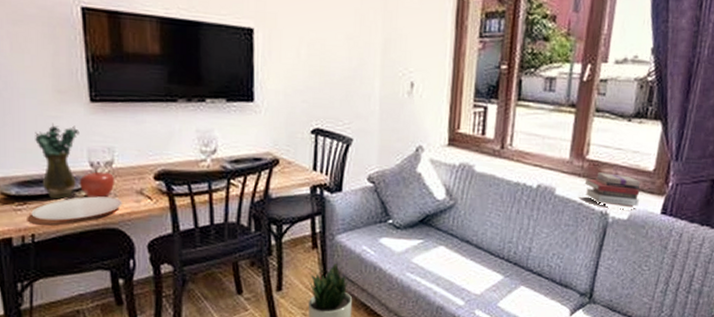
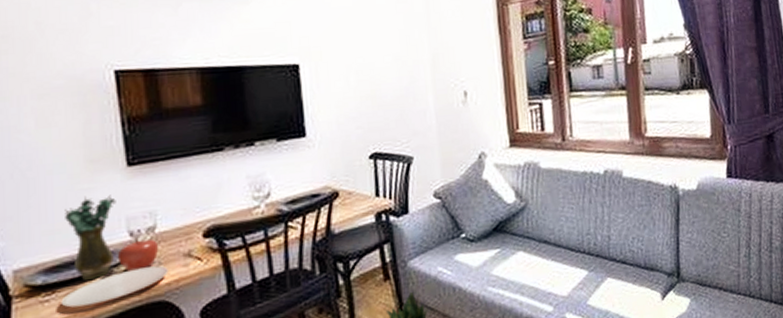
books: present [584,172,640,208] -> none [649,146,704,178]

